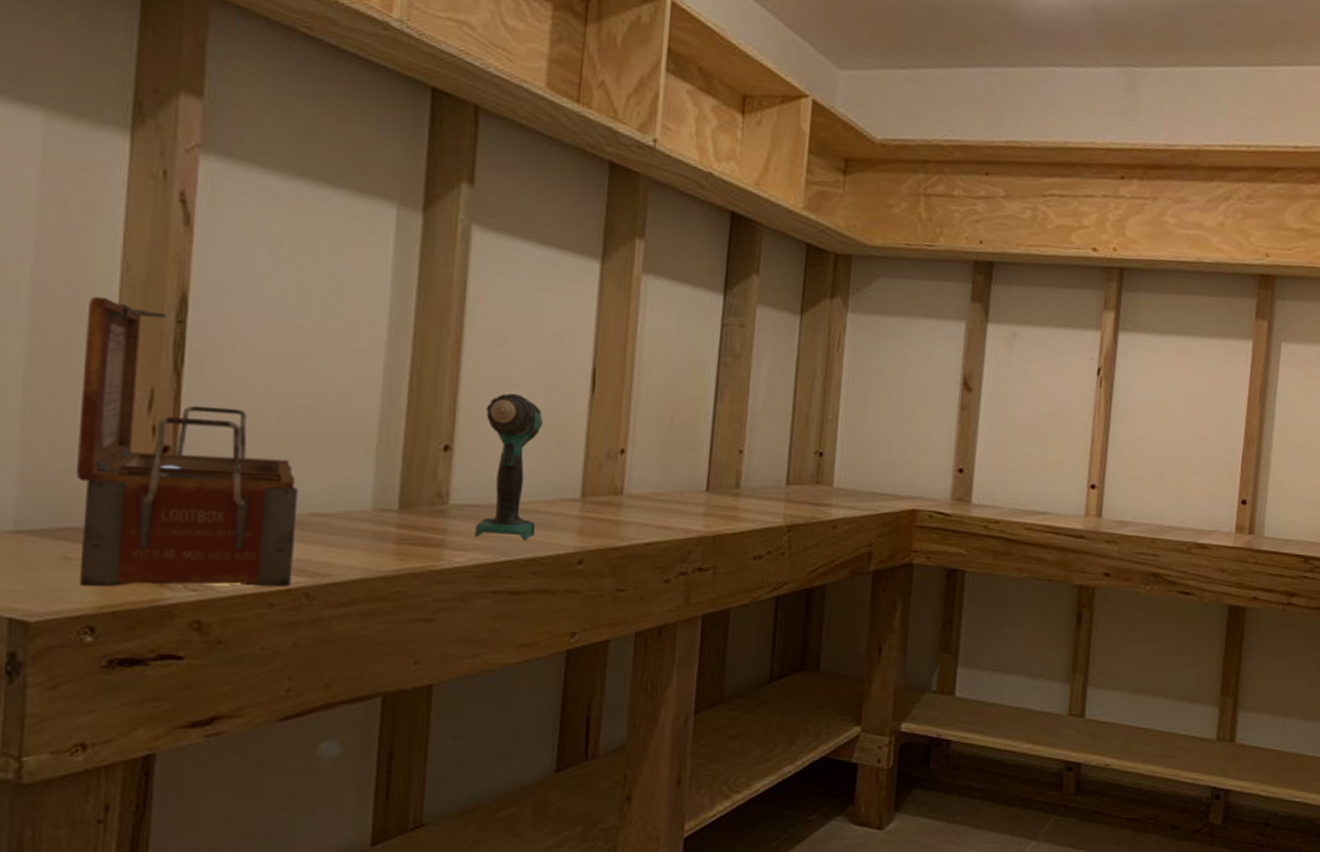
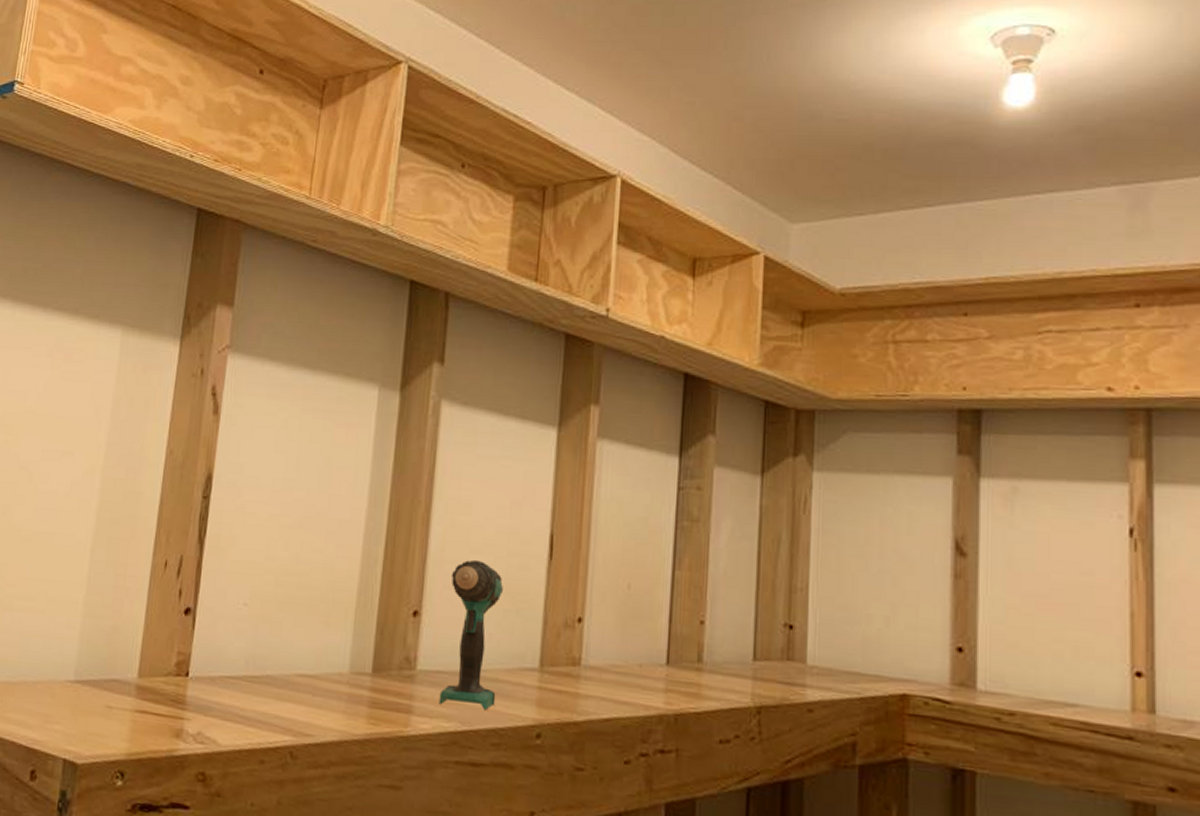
toolbox: present [77,296,298,588] -> none [116,477,289,746]

